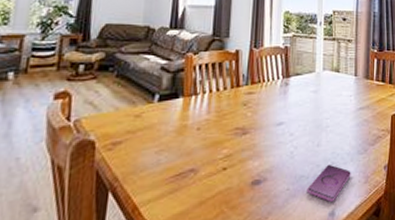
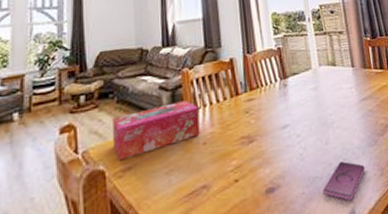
tissue box: none [107,85,197,134] -> present [113,100,200,161]

